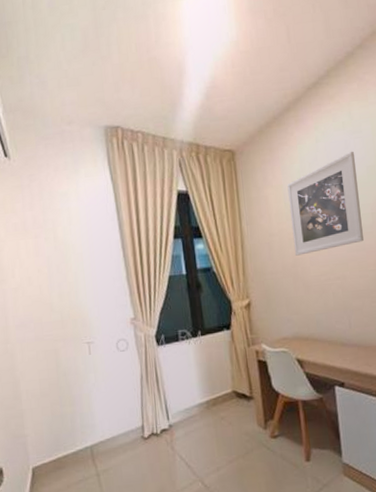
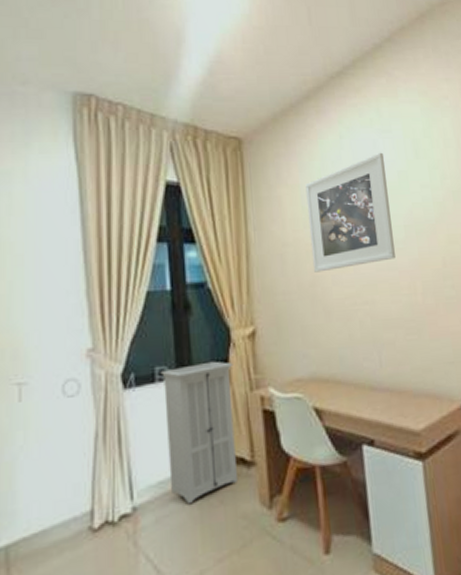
storage cabinet: none [182,324,241,424] -> present [160,359,237,505]

